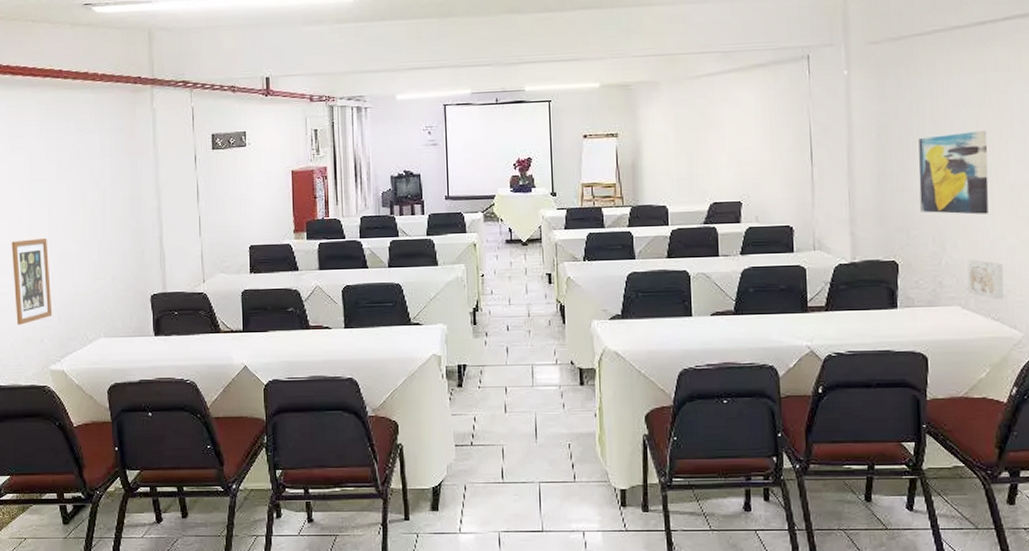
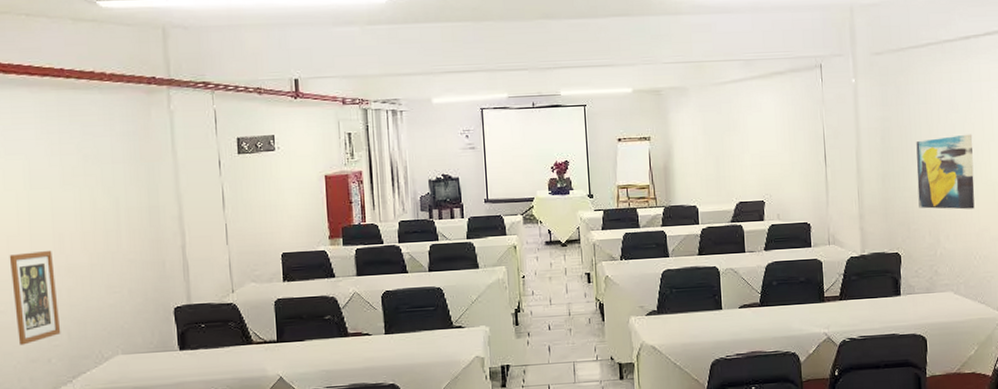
wall art: present [967,259,1004,300] -> none [958,250,988,285]

